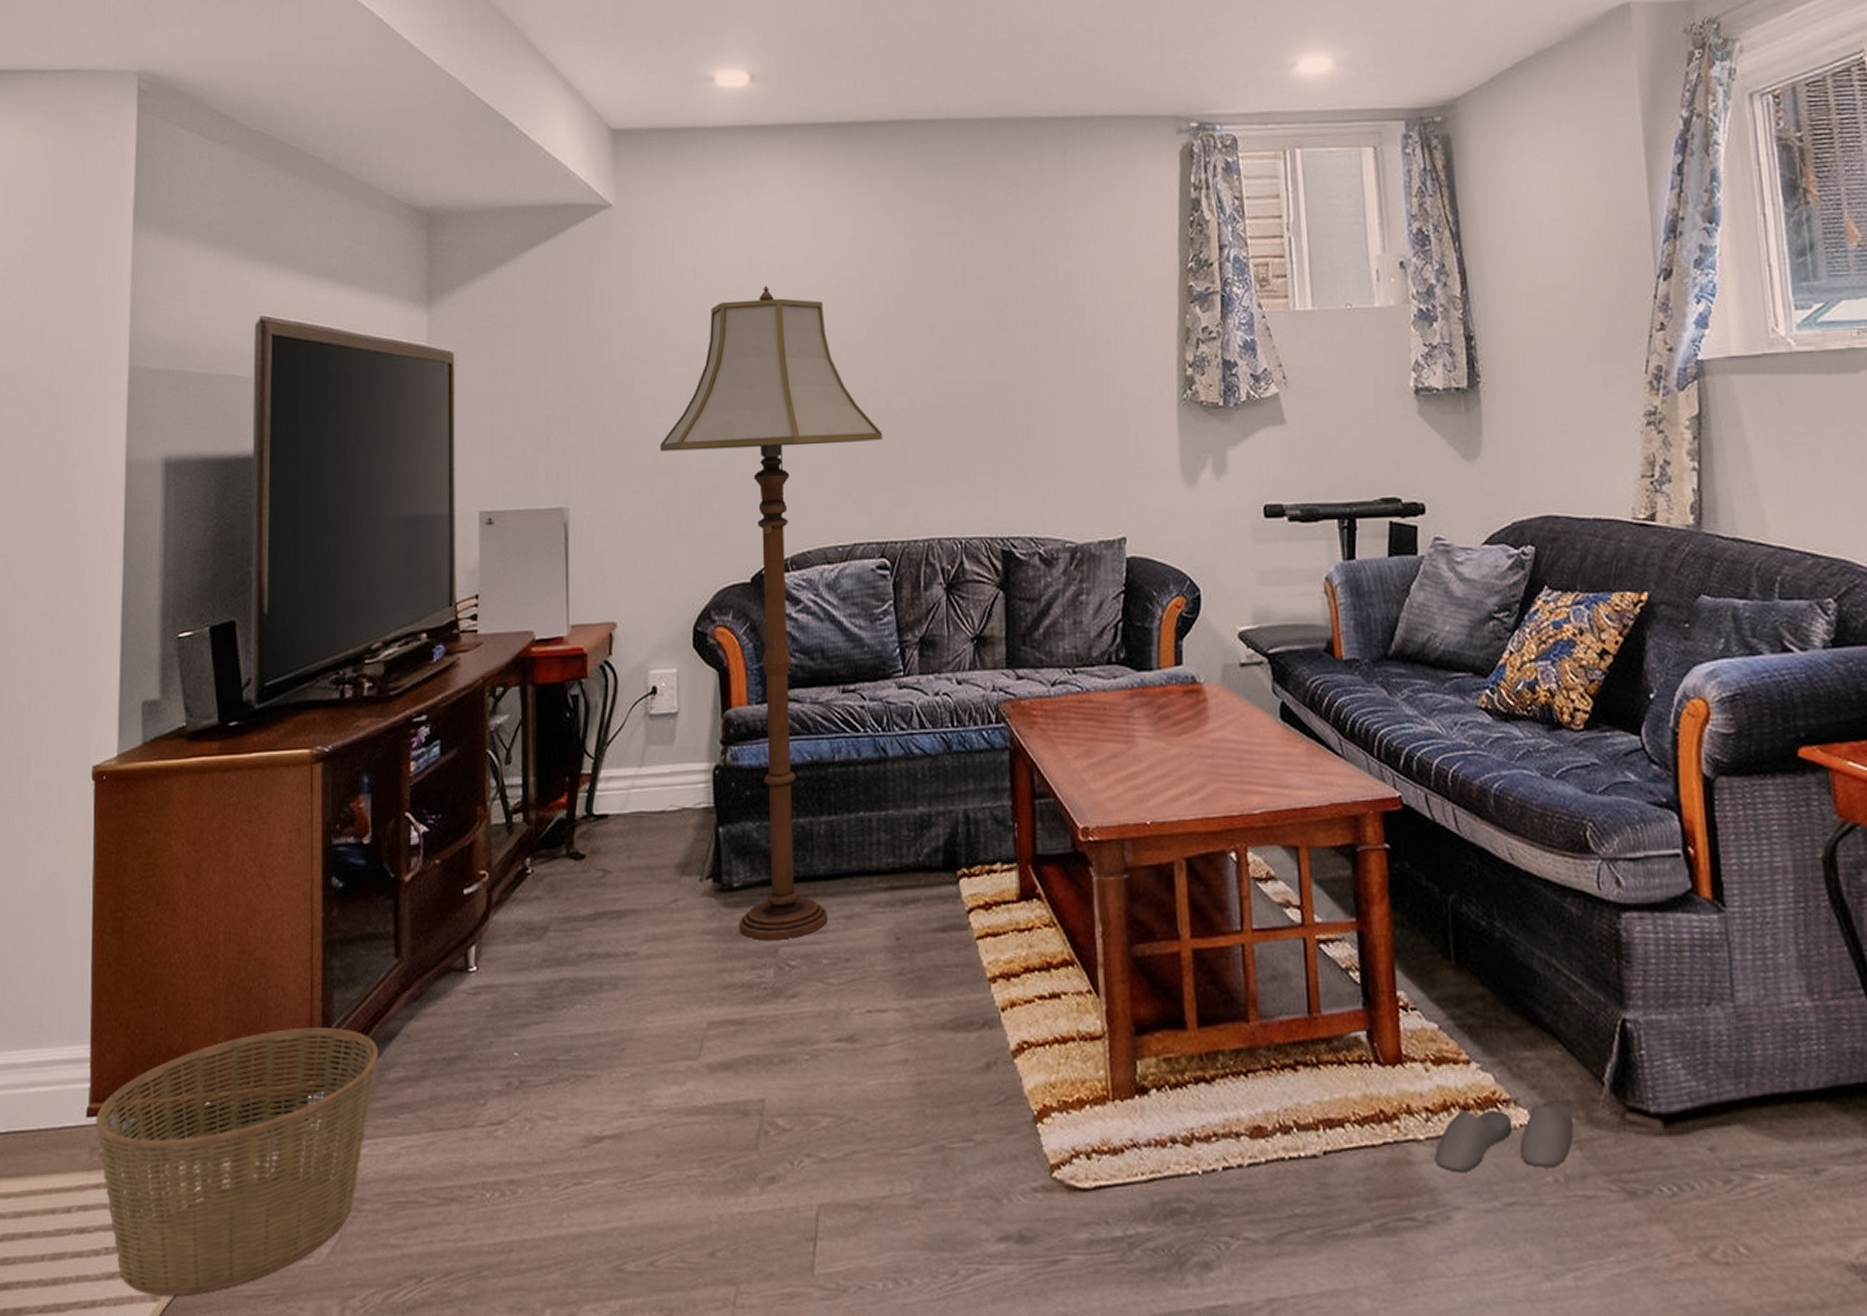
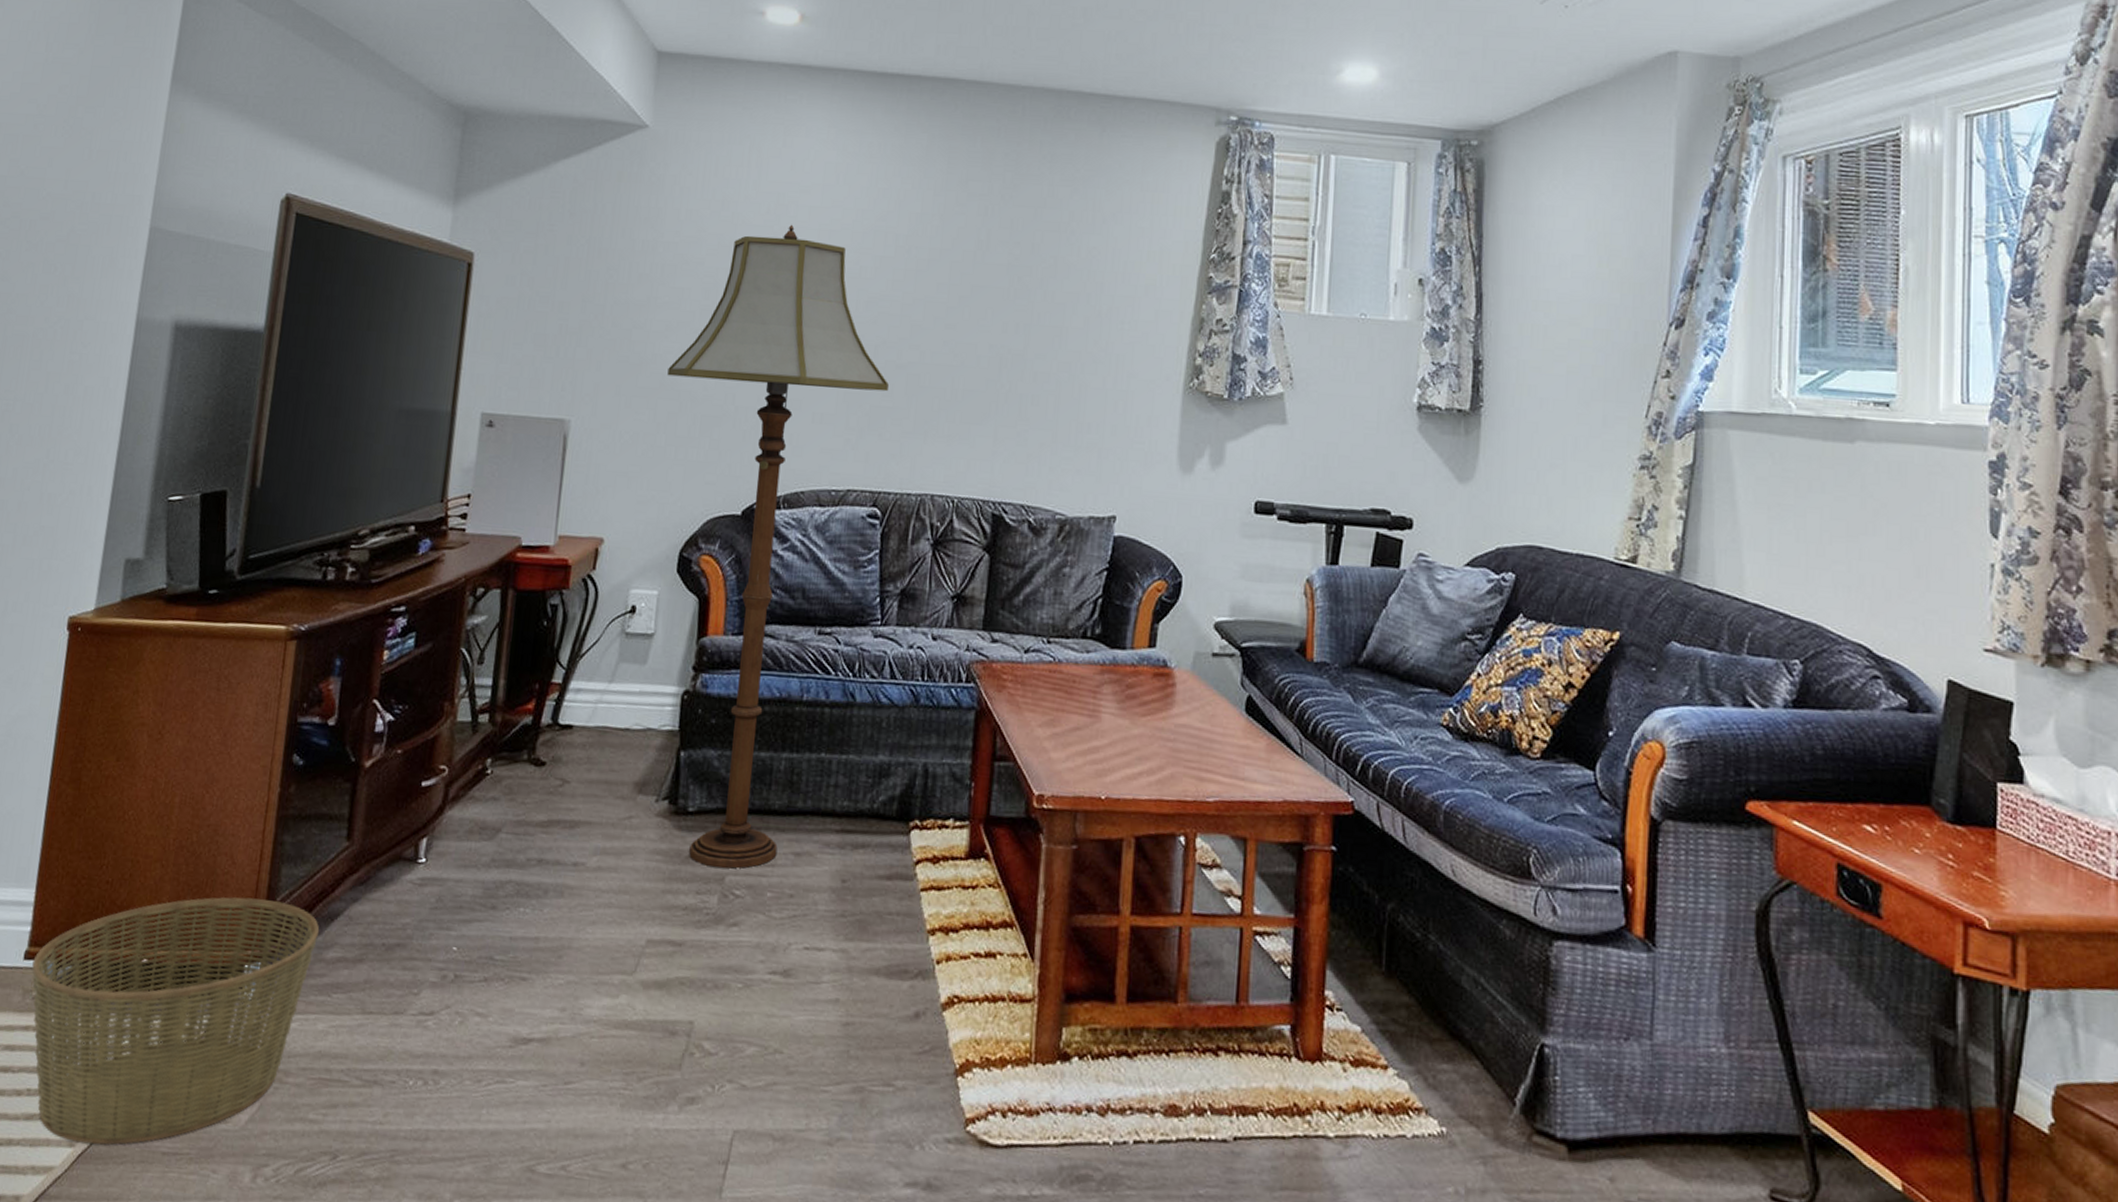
slippers: present [1434,1101,1574,1173] -> none [1340,1113,1481,1180]

